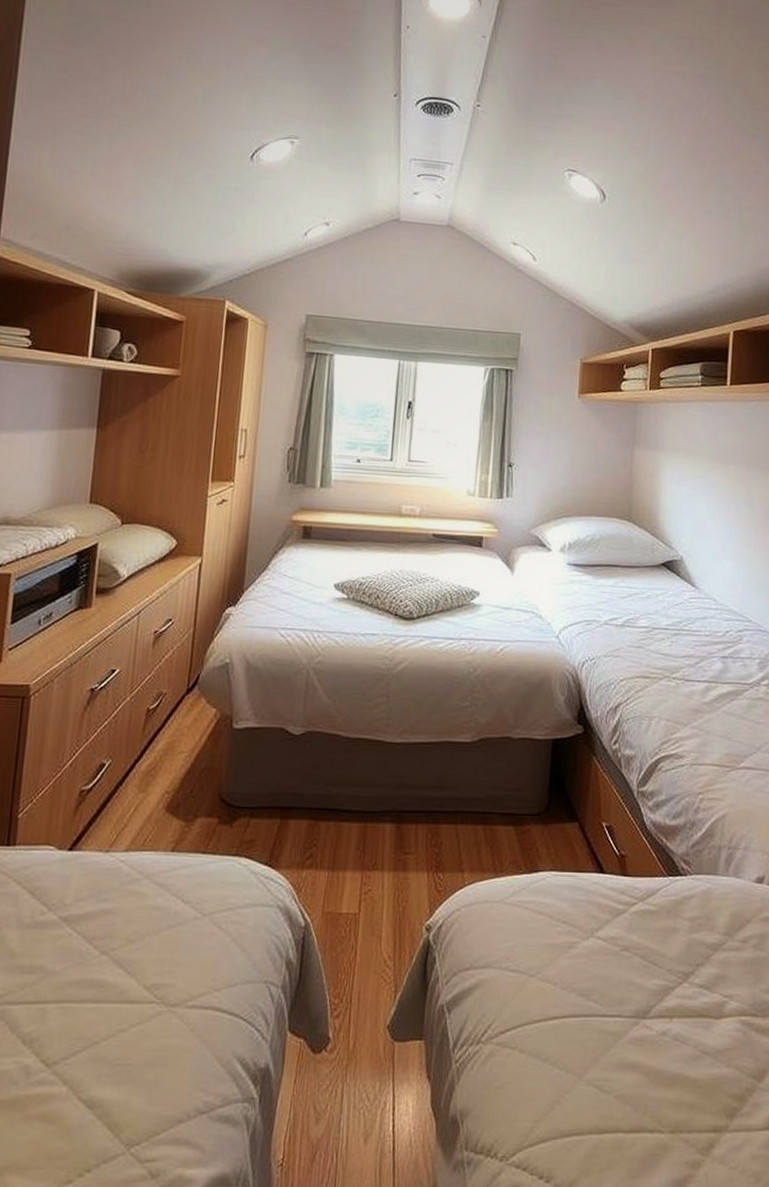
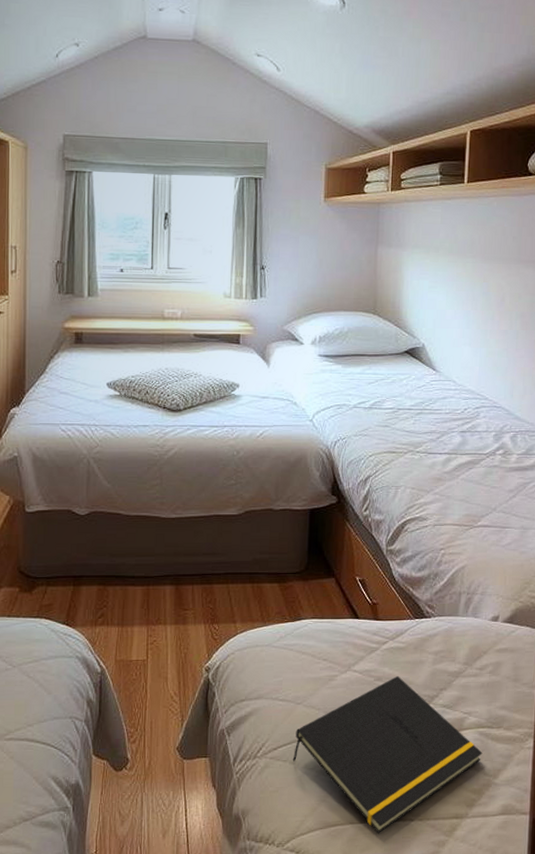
notepad: none [522,946,746,1149] -> present [292,676,483,834]

